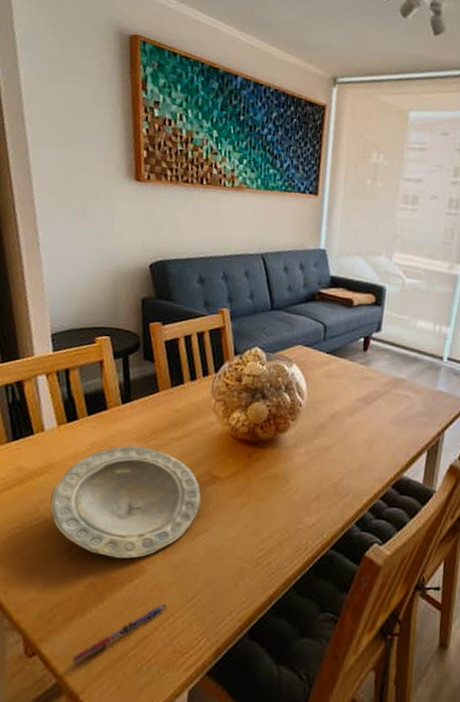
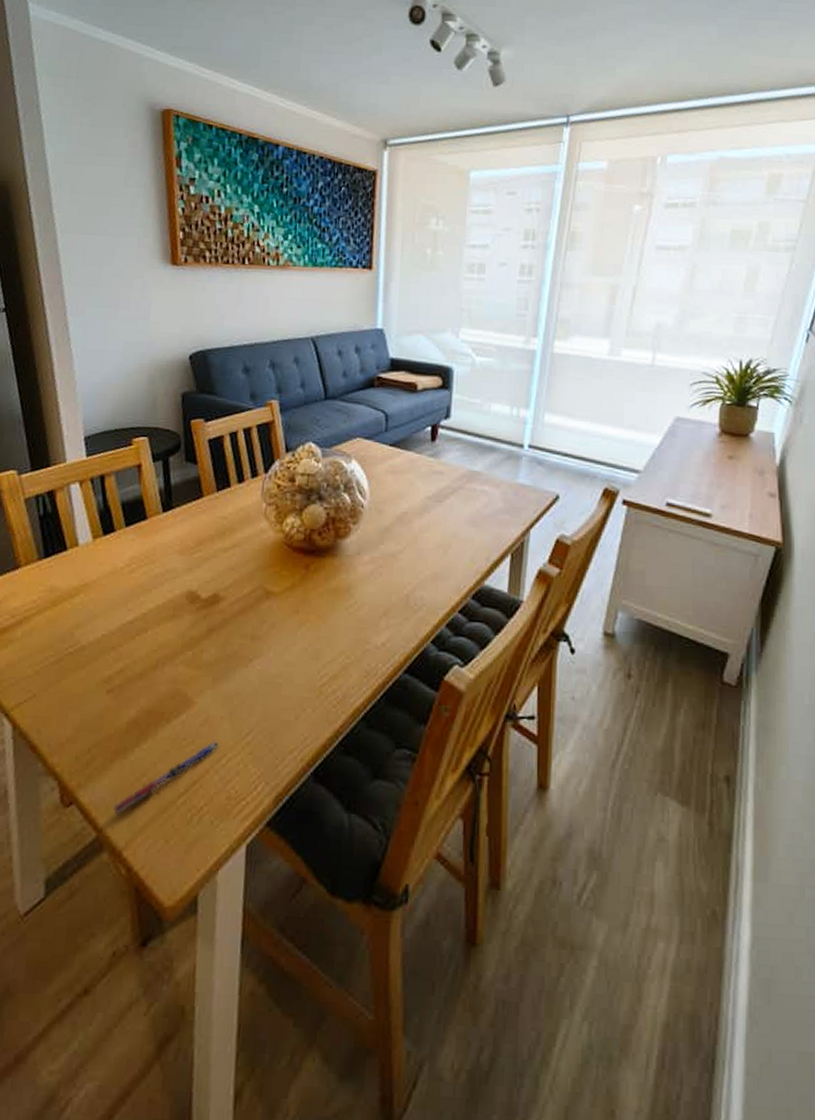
plate: present [50,445,201,559] -> none [86,559,254,690]

